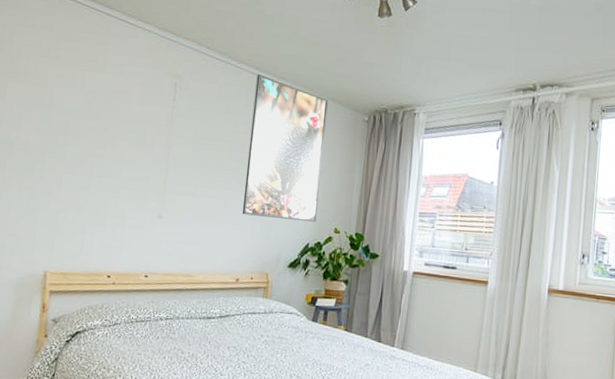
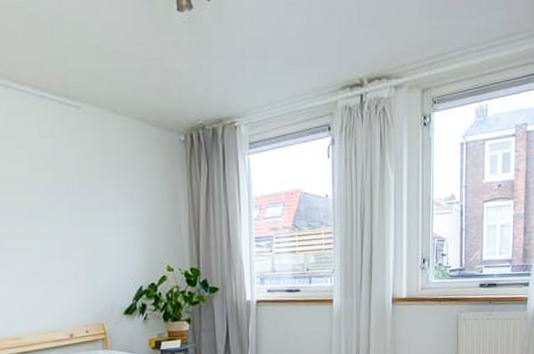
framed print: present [242,74,328,223] -> none [46,97,147,264]

